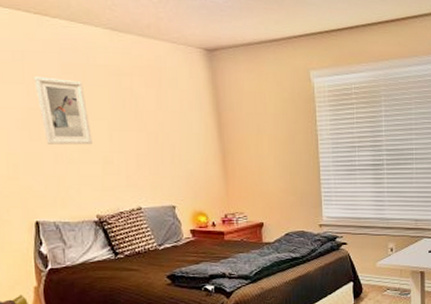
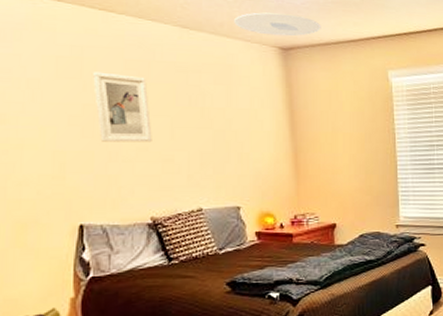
ceiling light: none [159,12,244,37] -> present [233,12,321,37]

